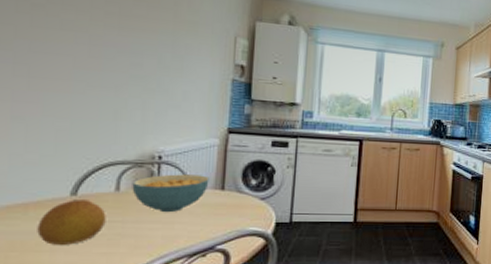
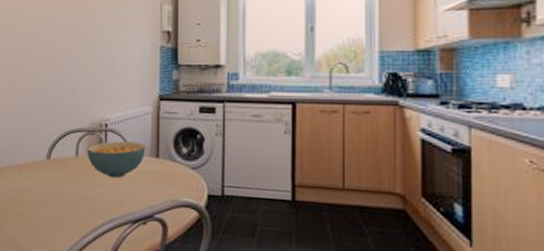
fruit: present [37,200,106,246] -> none [27,162,70,203]

